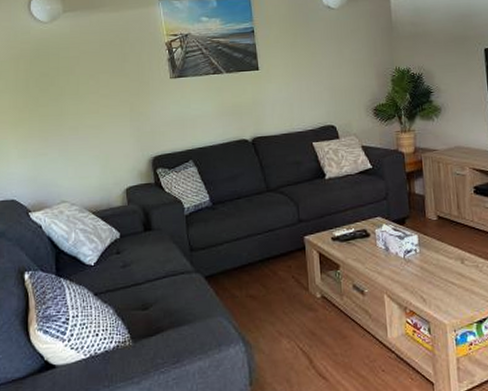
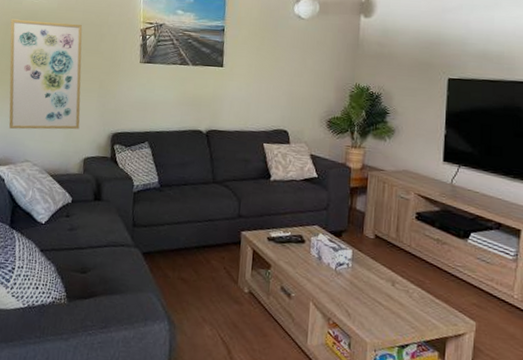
wall art: none [20,47,116,170] -> present [8,18,83,130]

